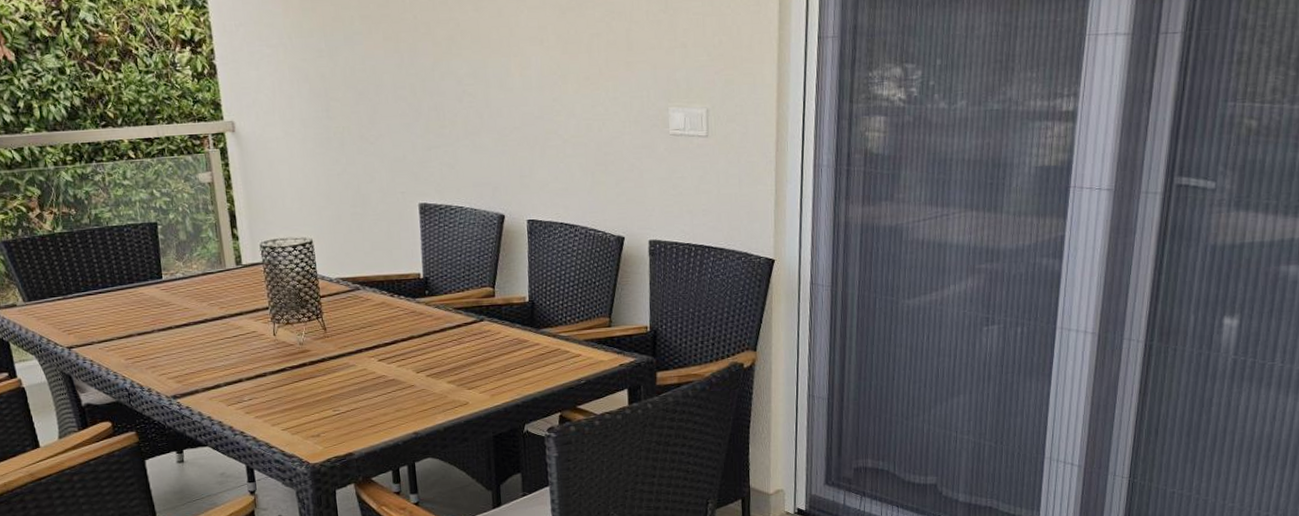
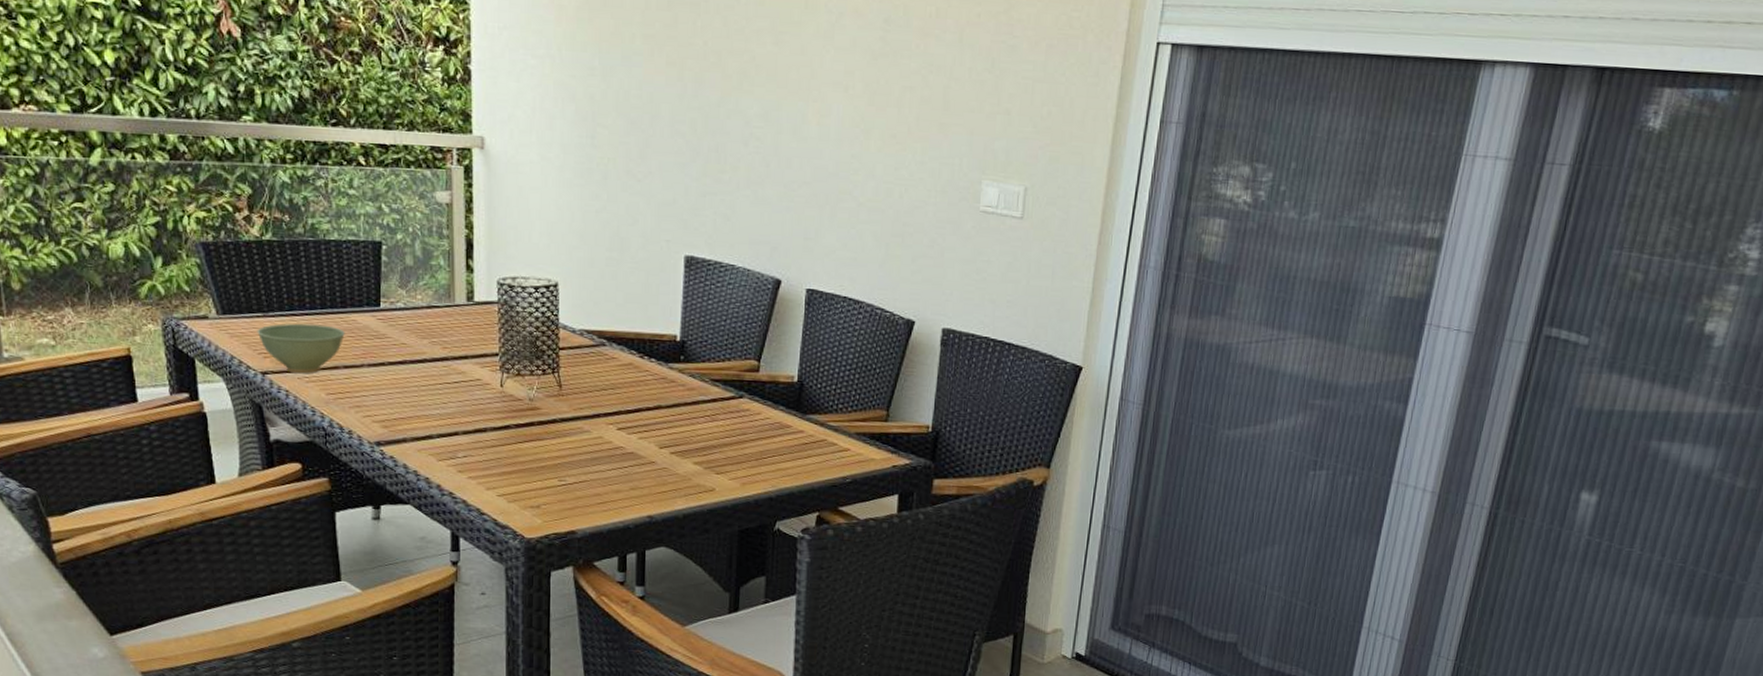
bowl: none [59,300,135,345] -> present [257,323,345,374]

